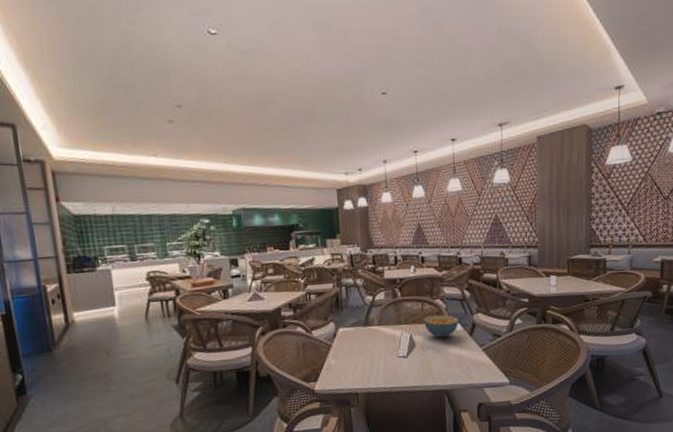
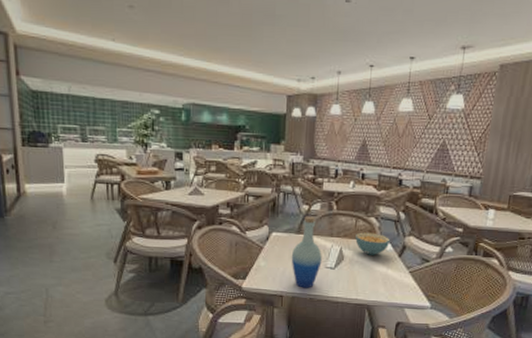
bottle: none [361,306,393,382] -> present [291,216,322,288]

